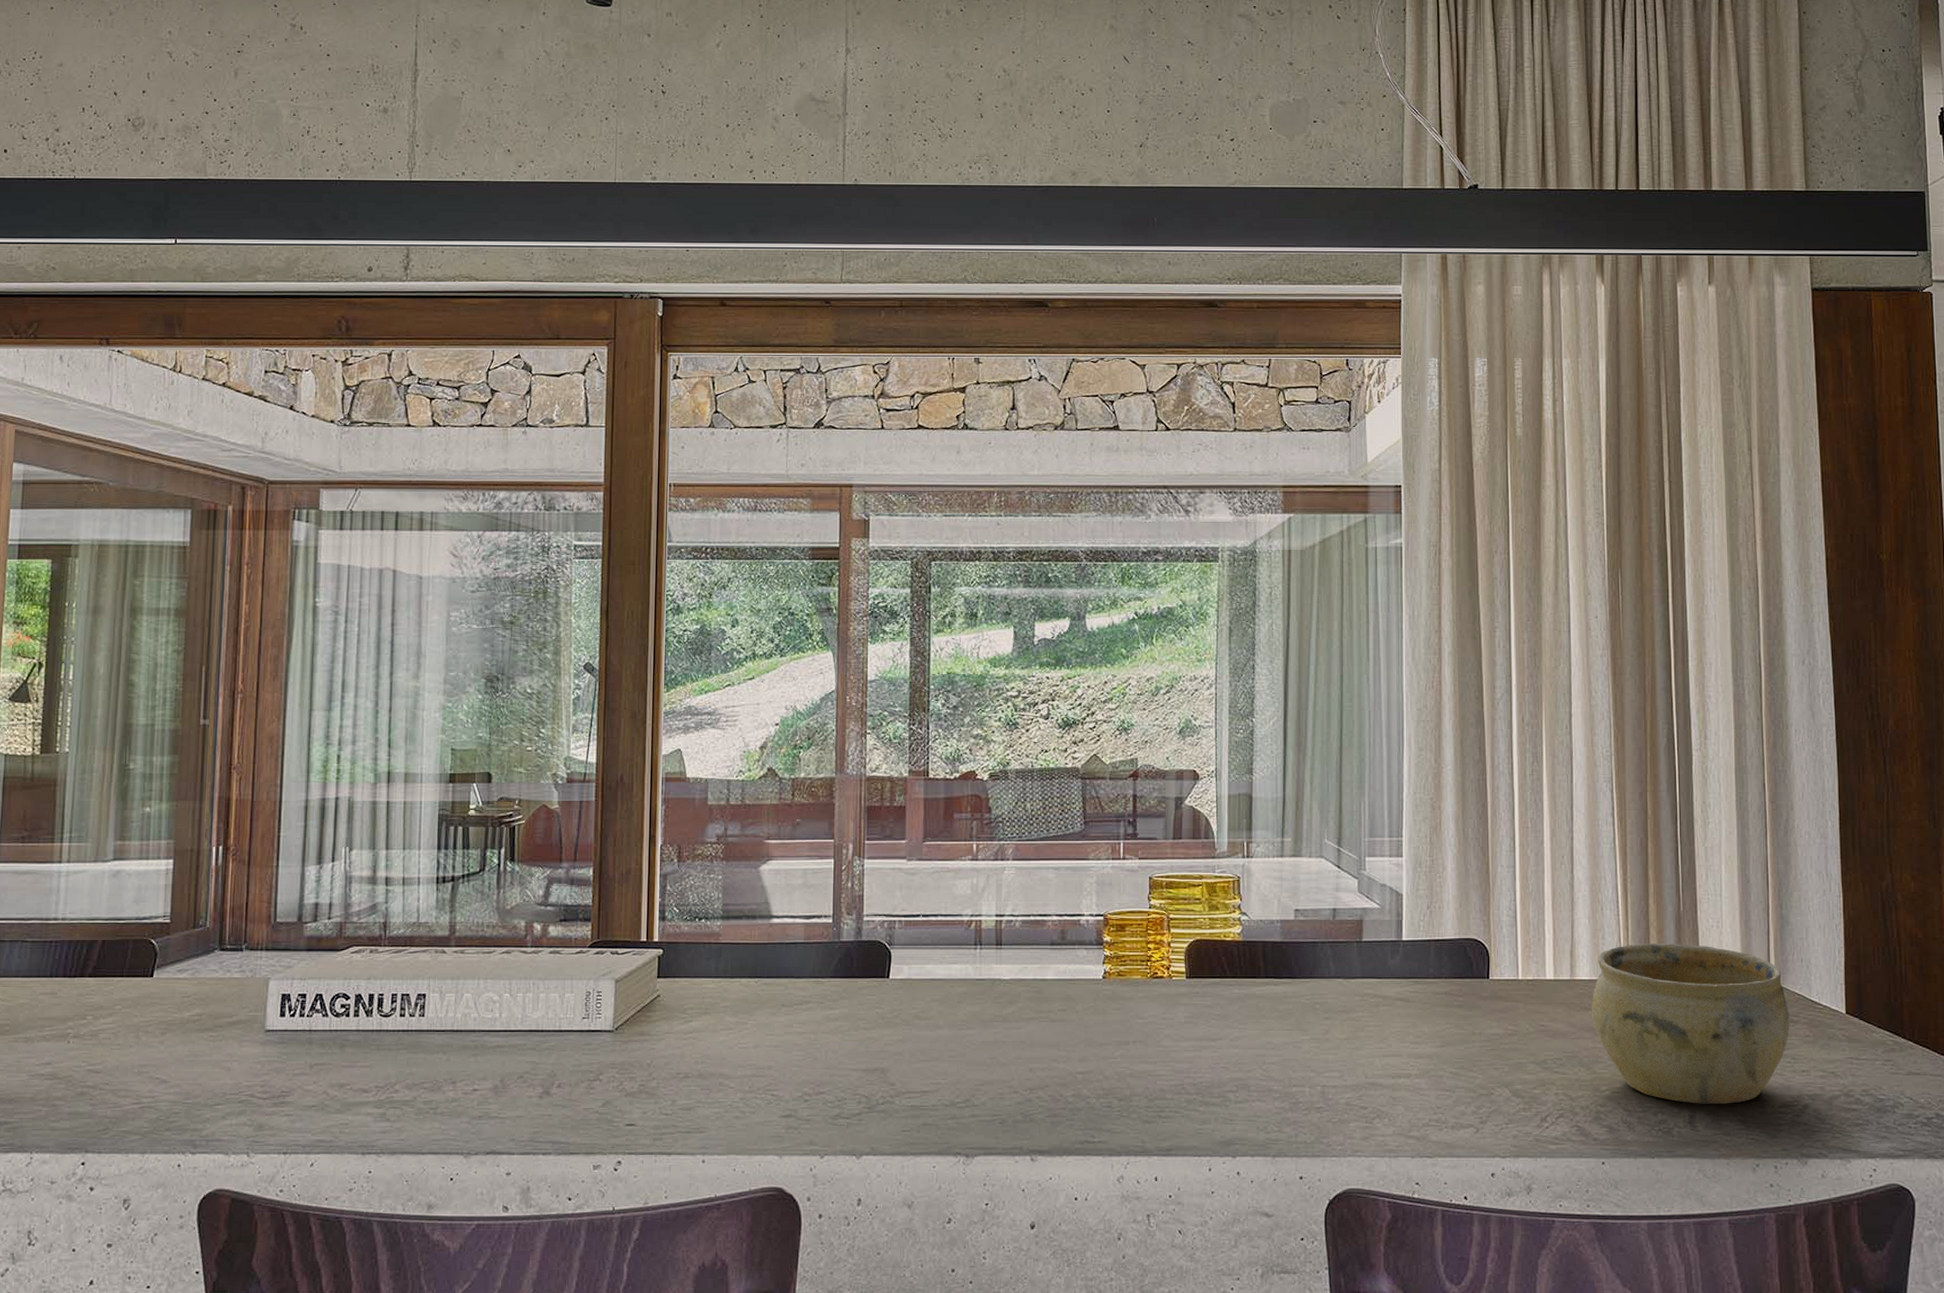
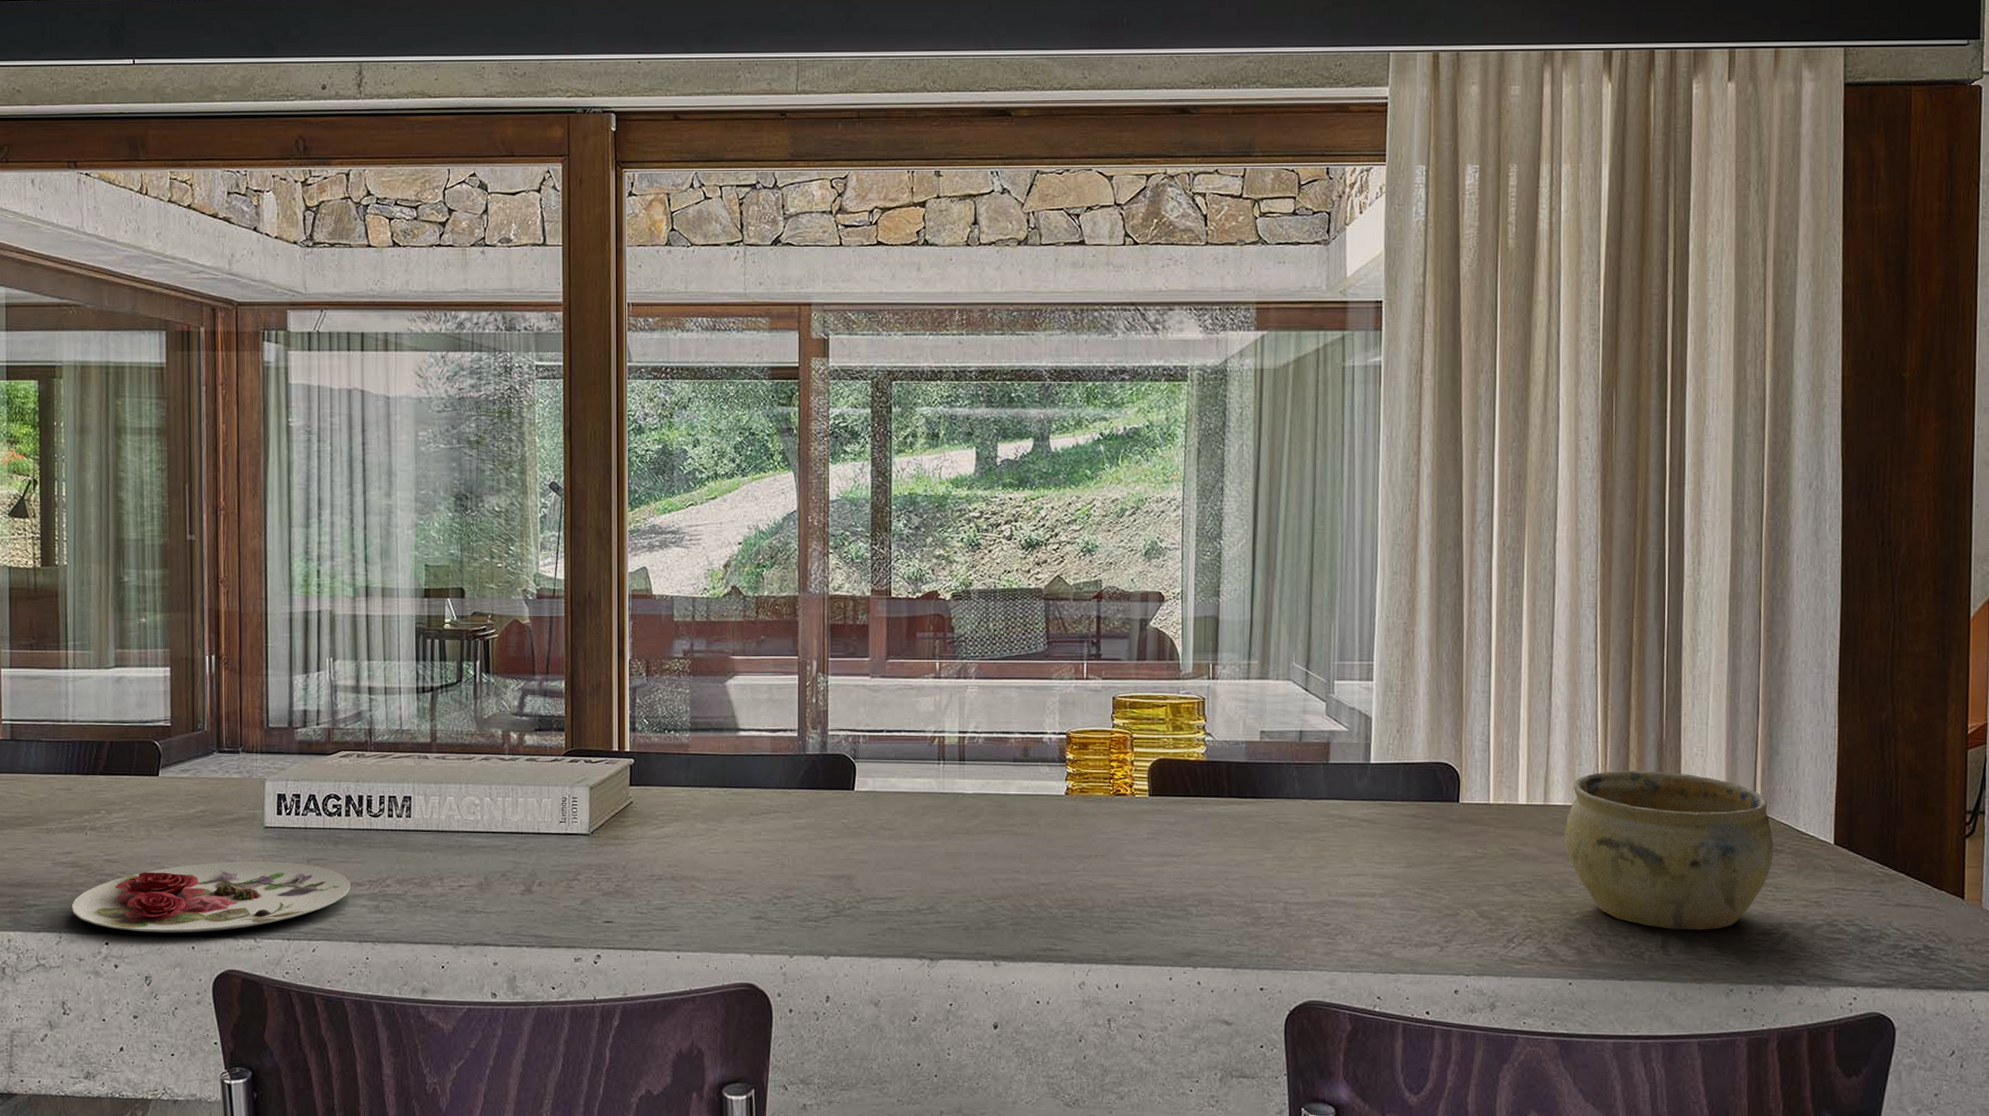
plate: none [46,1068,356,1150] -> present [71,861,351,933]

